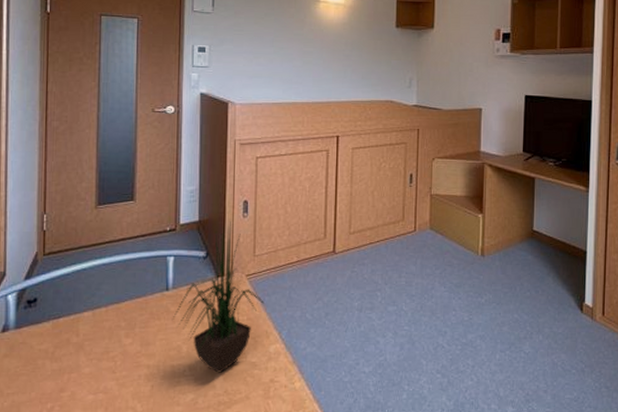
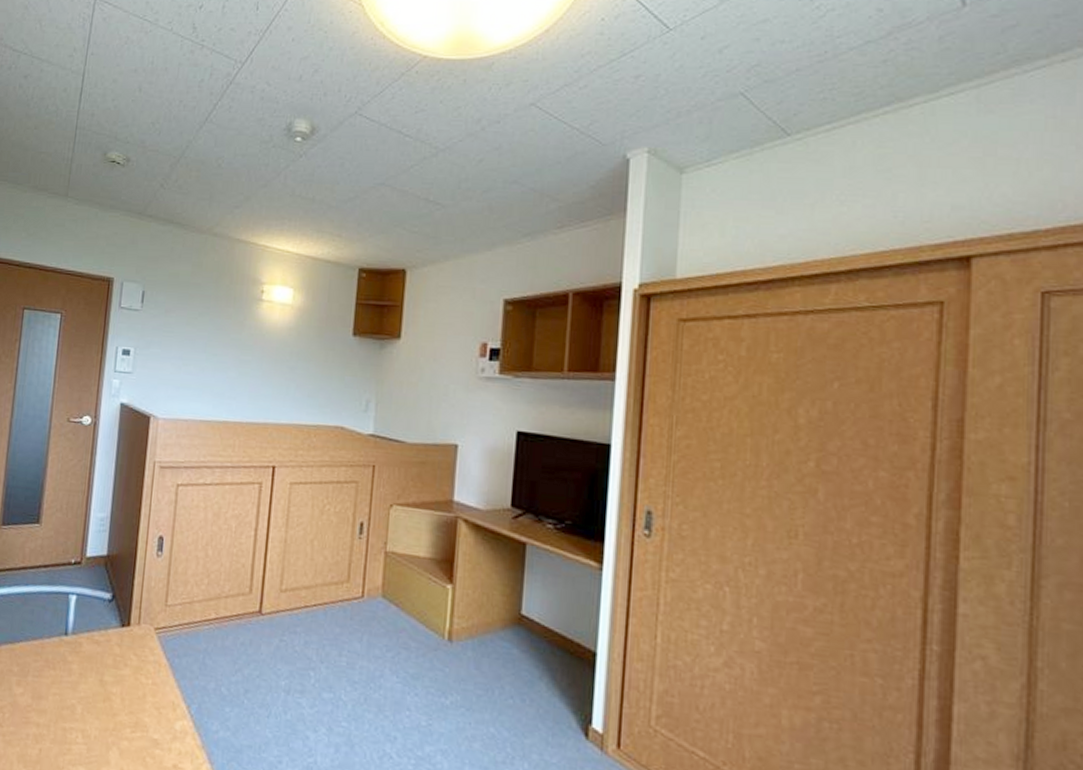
potted plant: present [172,221,264,373] -> none [68,560,173,747]

